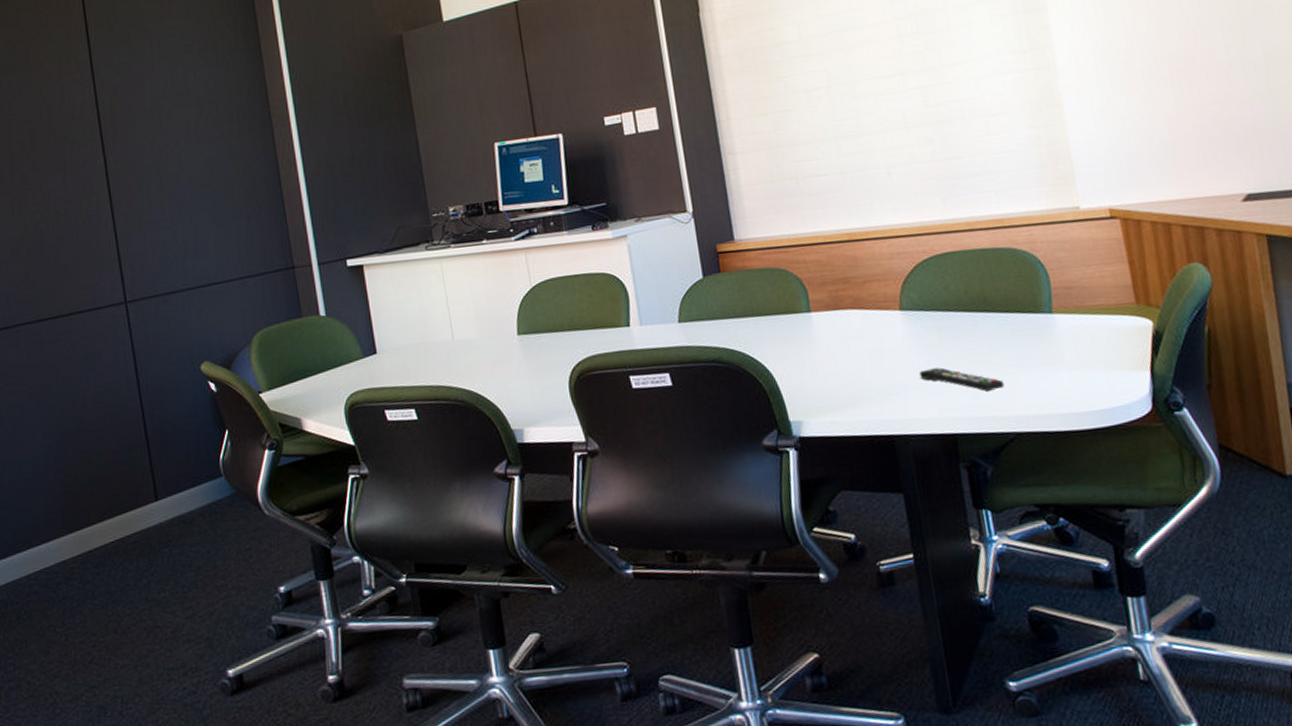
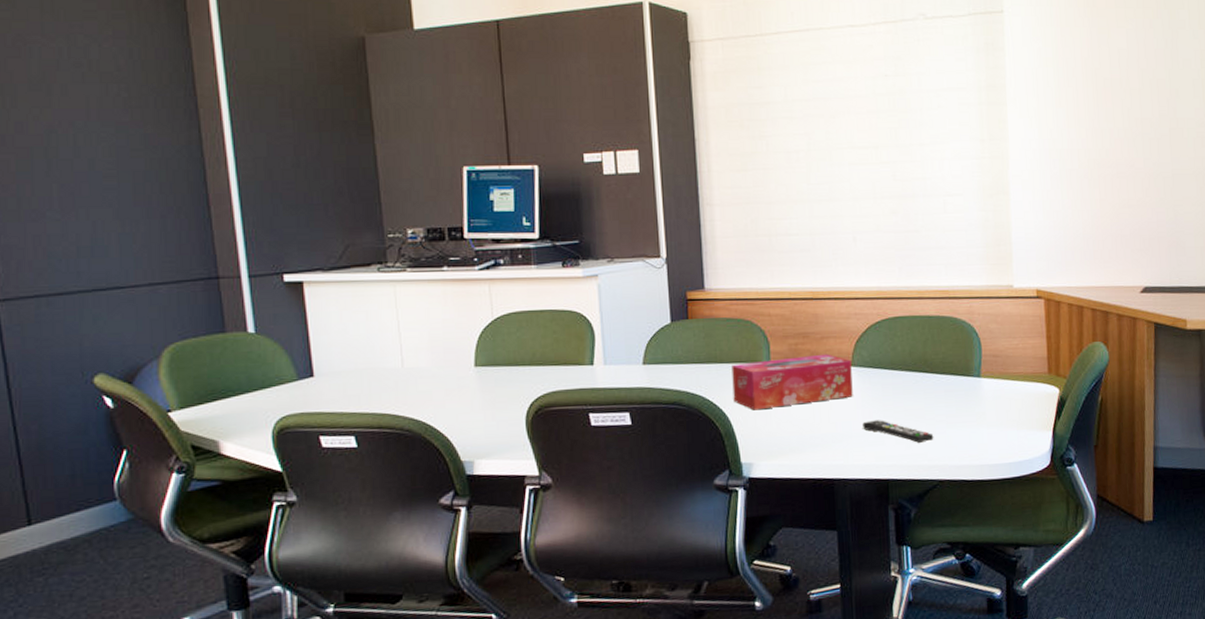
tissue box: none [769,298,906,364] -> present [731,354,853,411]

